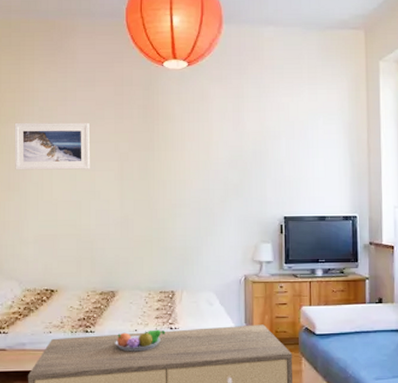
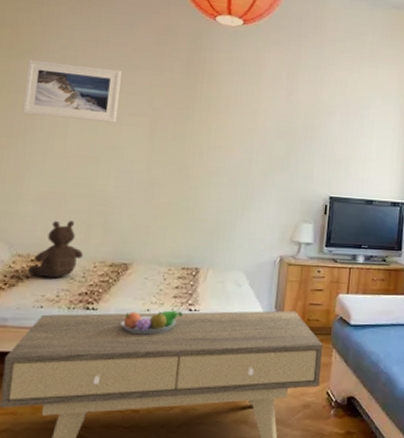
teddy bear: none [36,257,78,308] -> present [27,220,83,279]

